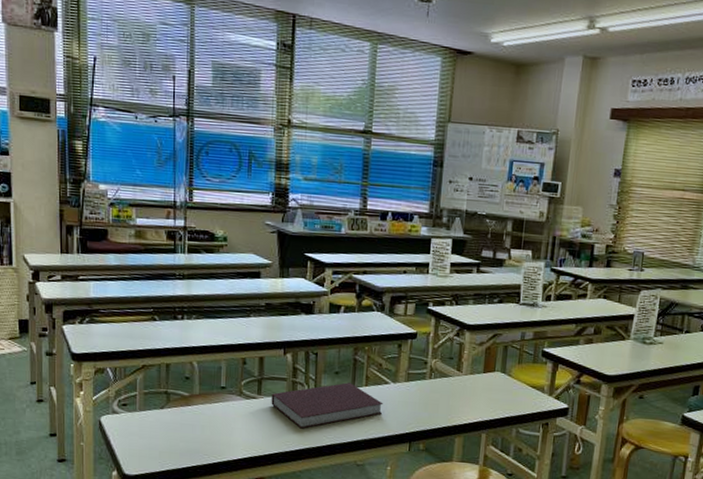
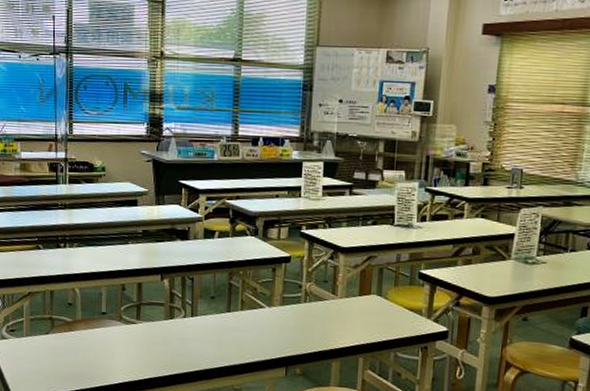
notebook: present [271,382,384,429] -> none [150,307,259,354]

